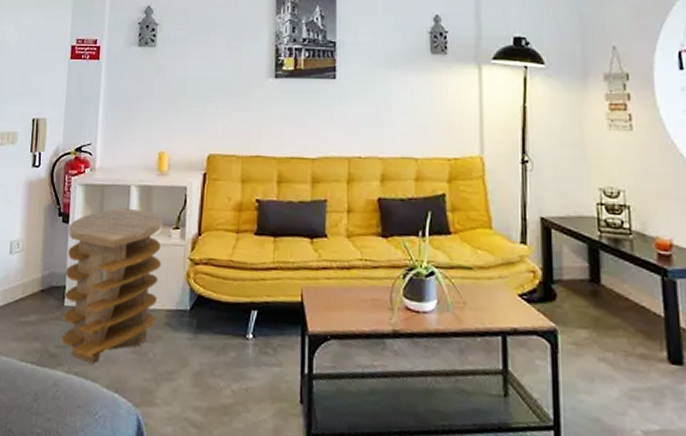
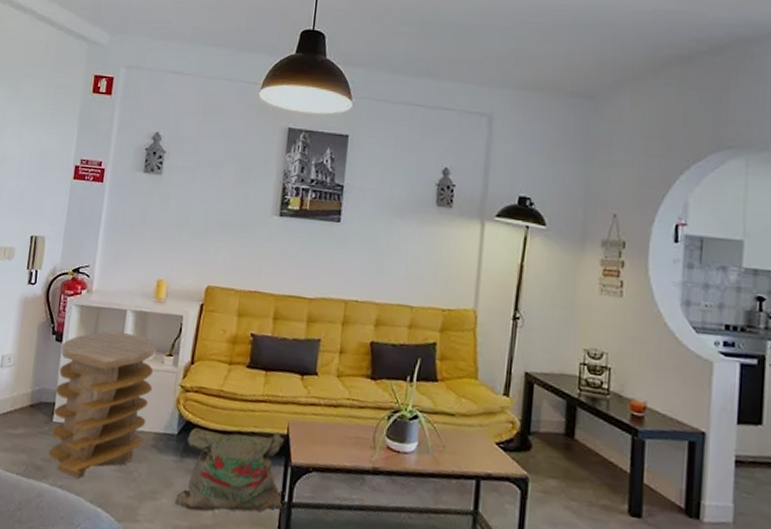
bag: none [192,301,305,390] -> present [174,427,285,512]

